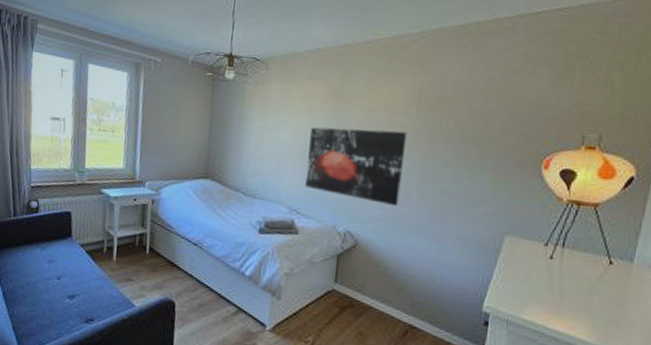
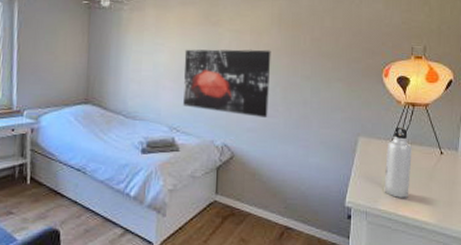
water bottle: none [532,227,572,310] -> present [384,126,412,198]

